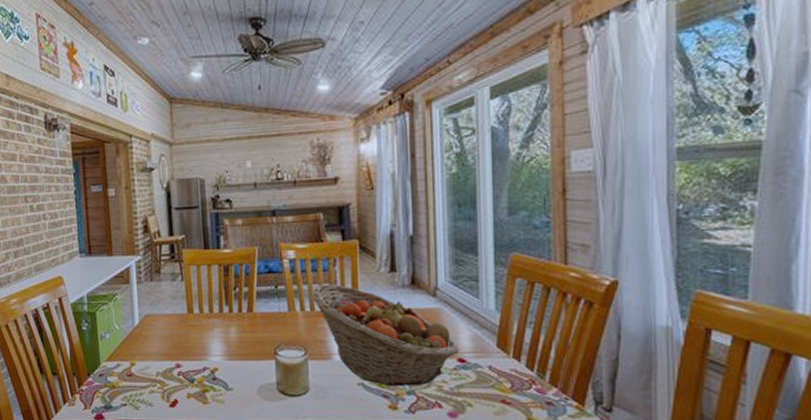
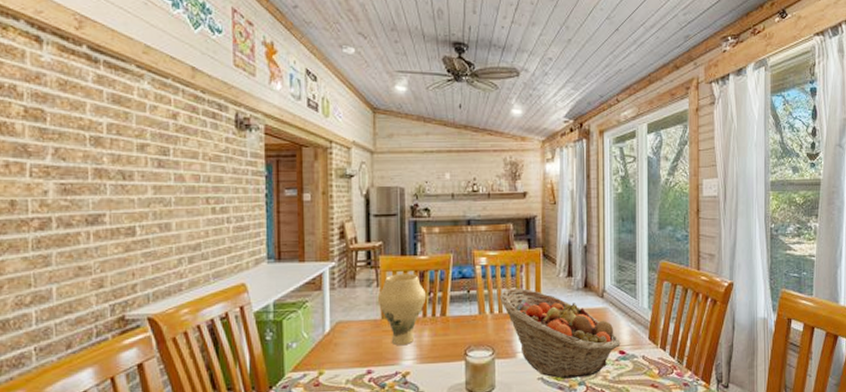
vase: none [182,268,232,341] -> present [377,274,427,346]

